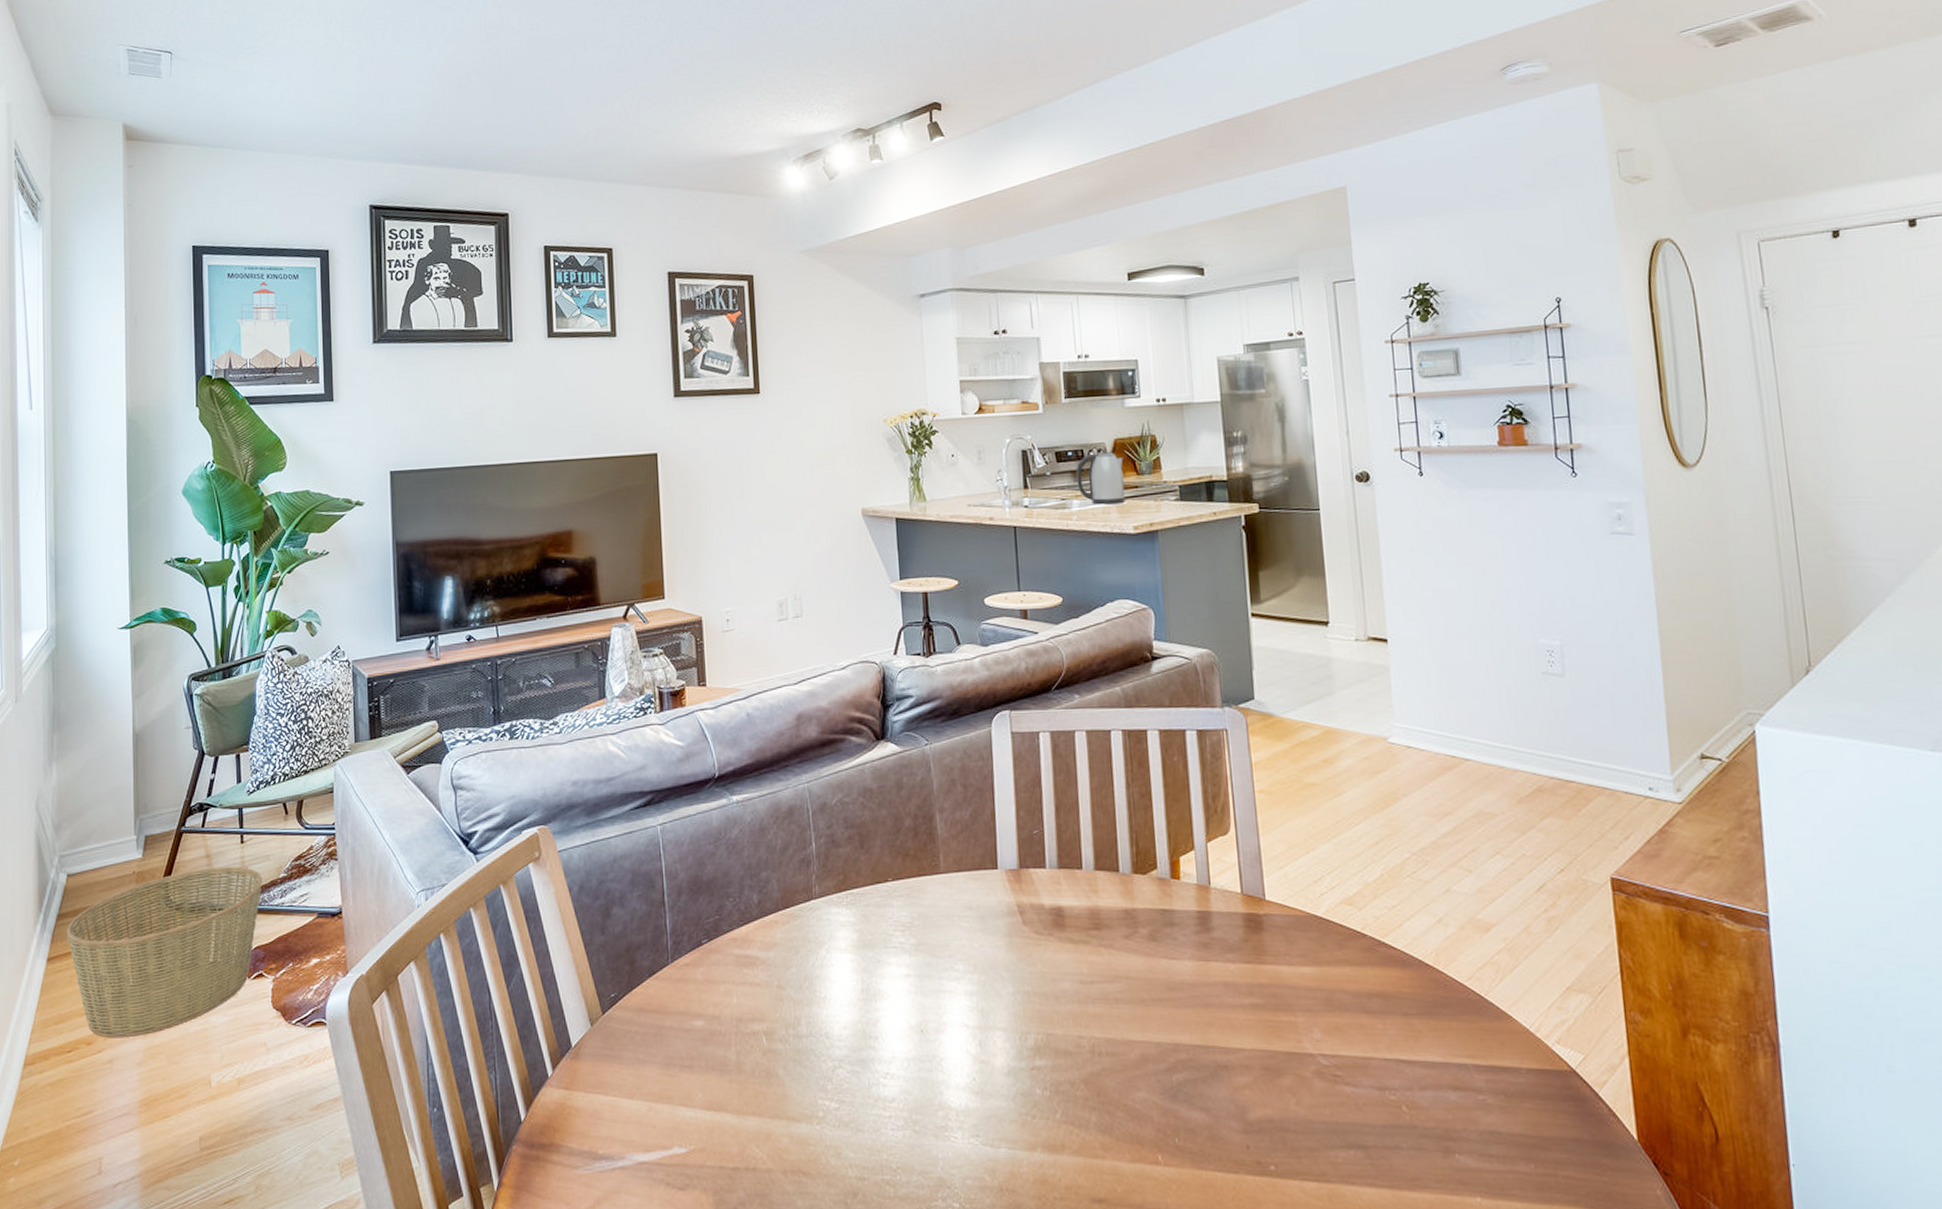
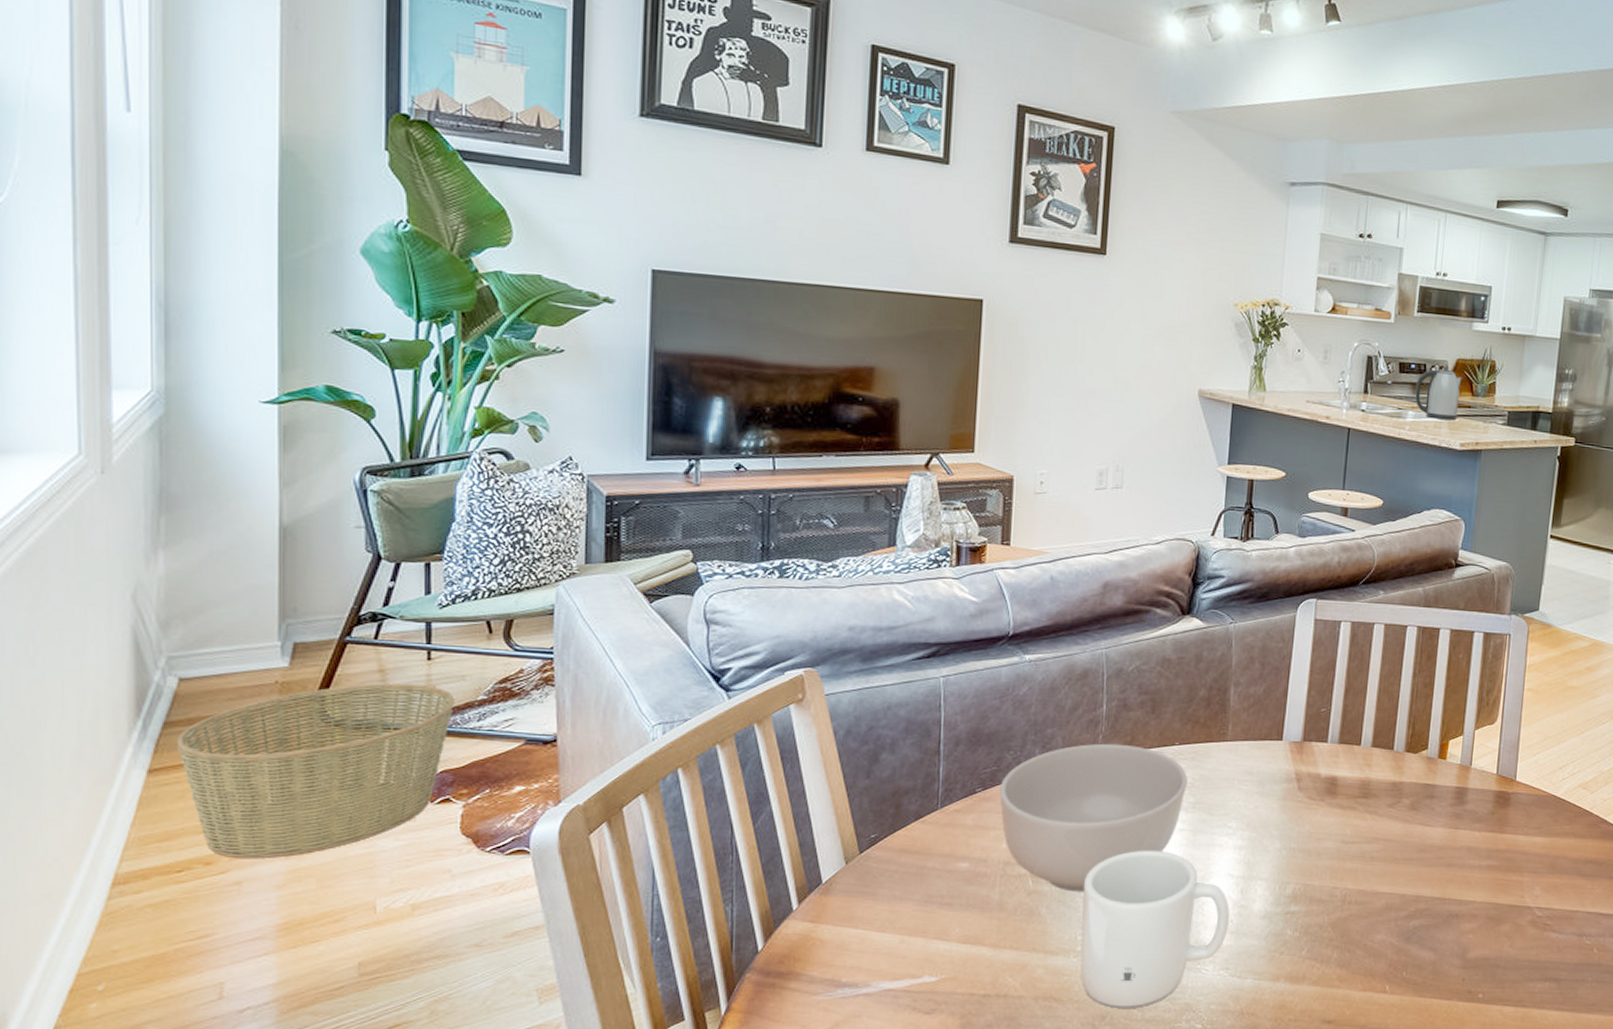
bowl: none [724,883,907,1049] -> present [1000,743,1188,892]
mug: none [817,999,972,1183] -> present [1080,850,1230,1008]

